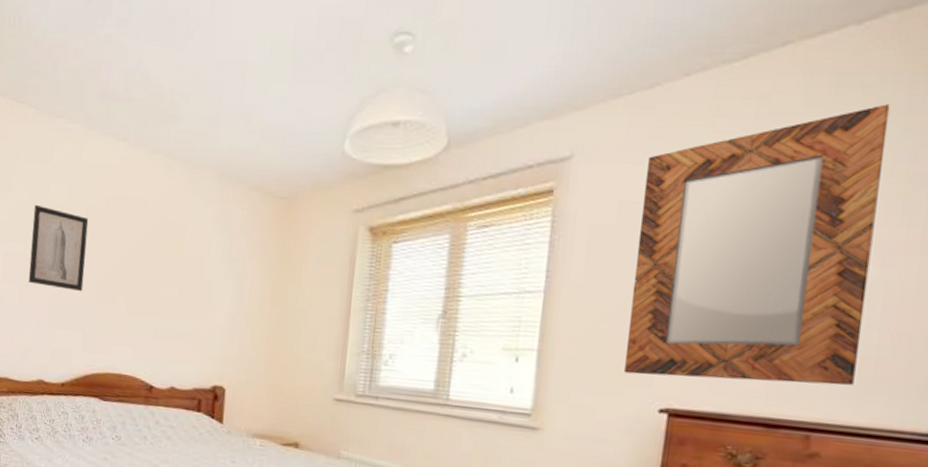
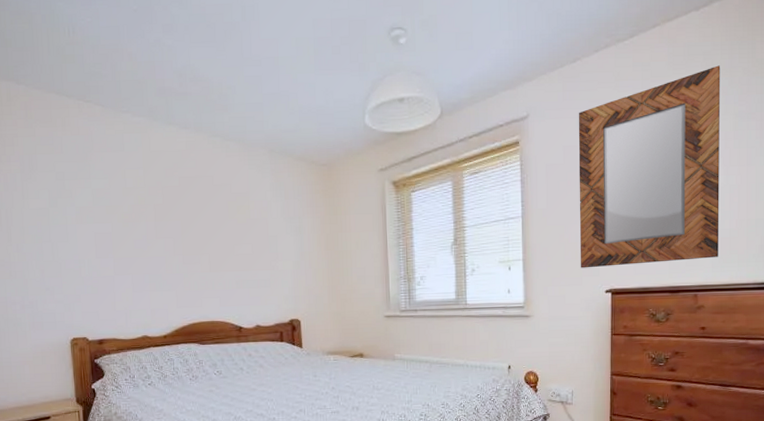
wall art: present [28,204,89,292] -> none [115,189,170,259]

